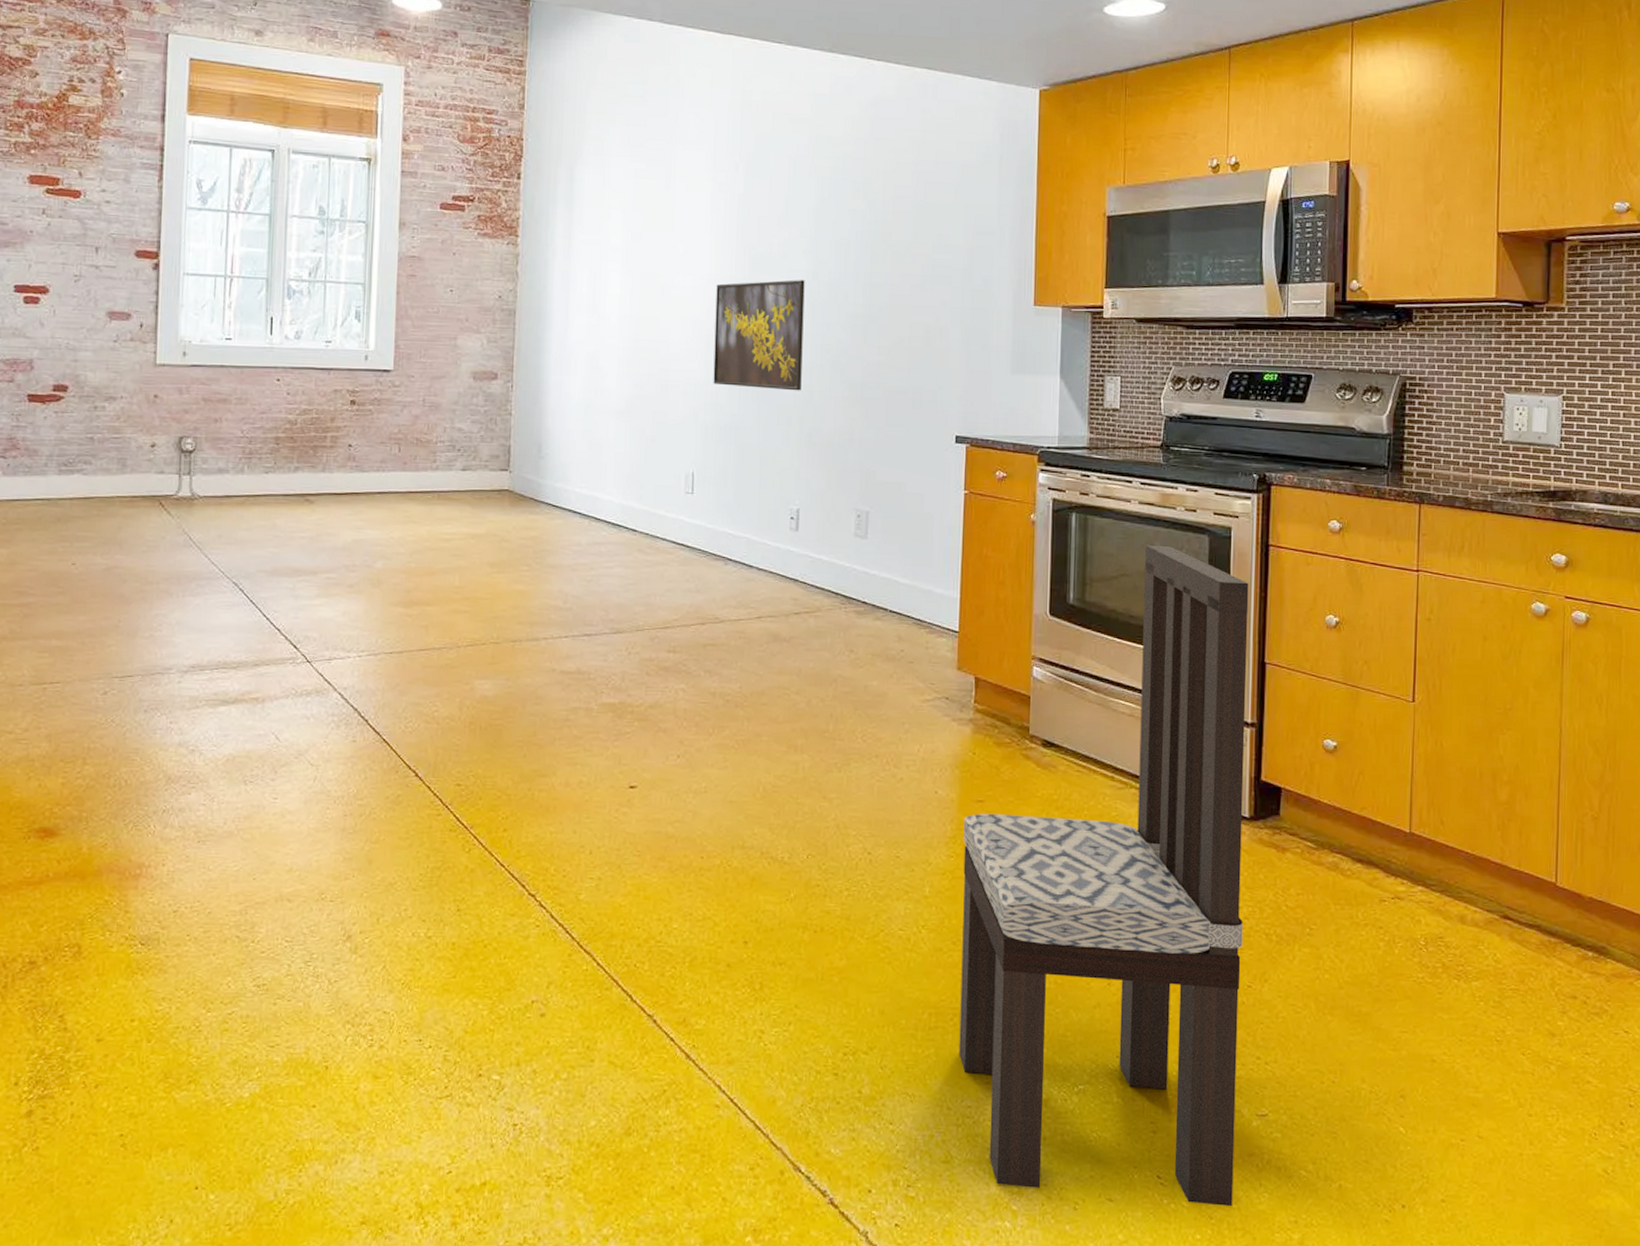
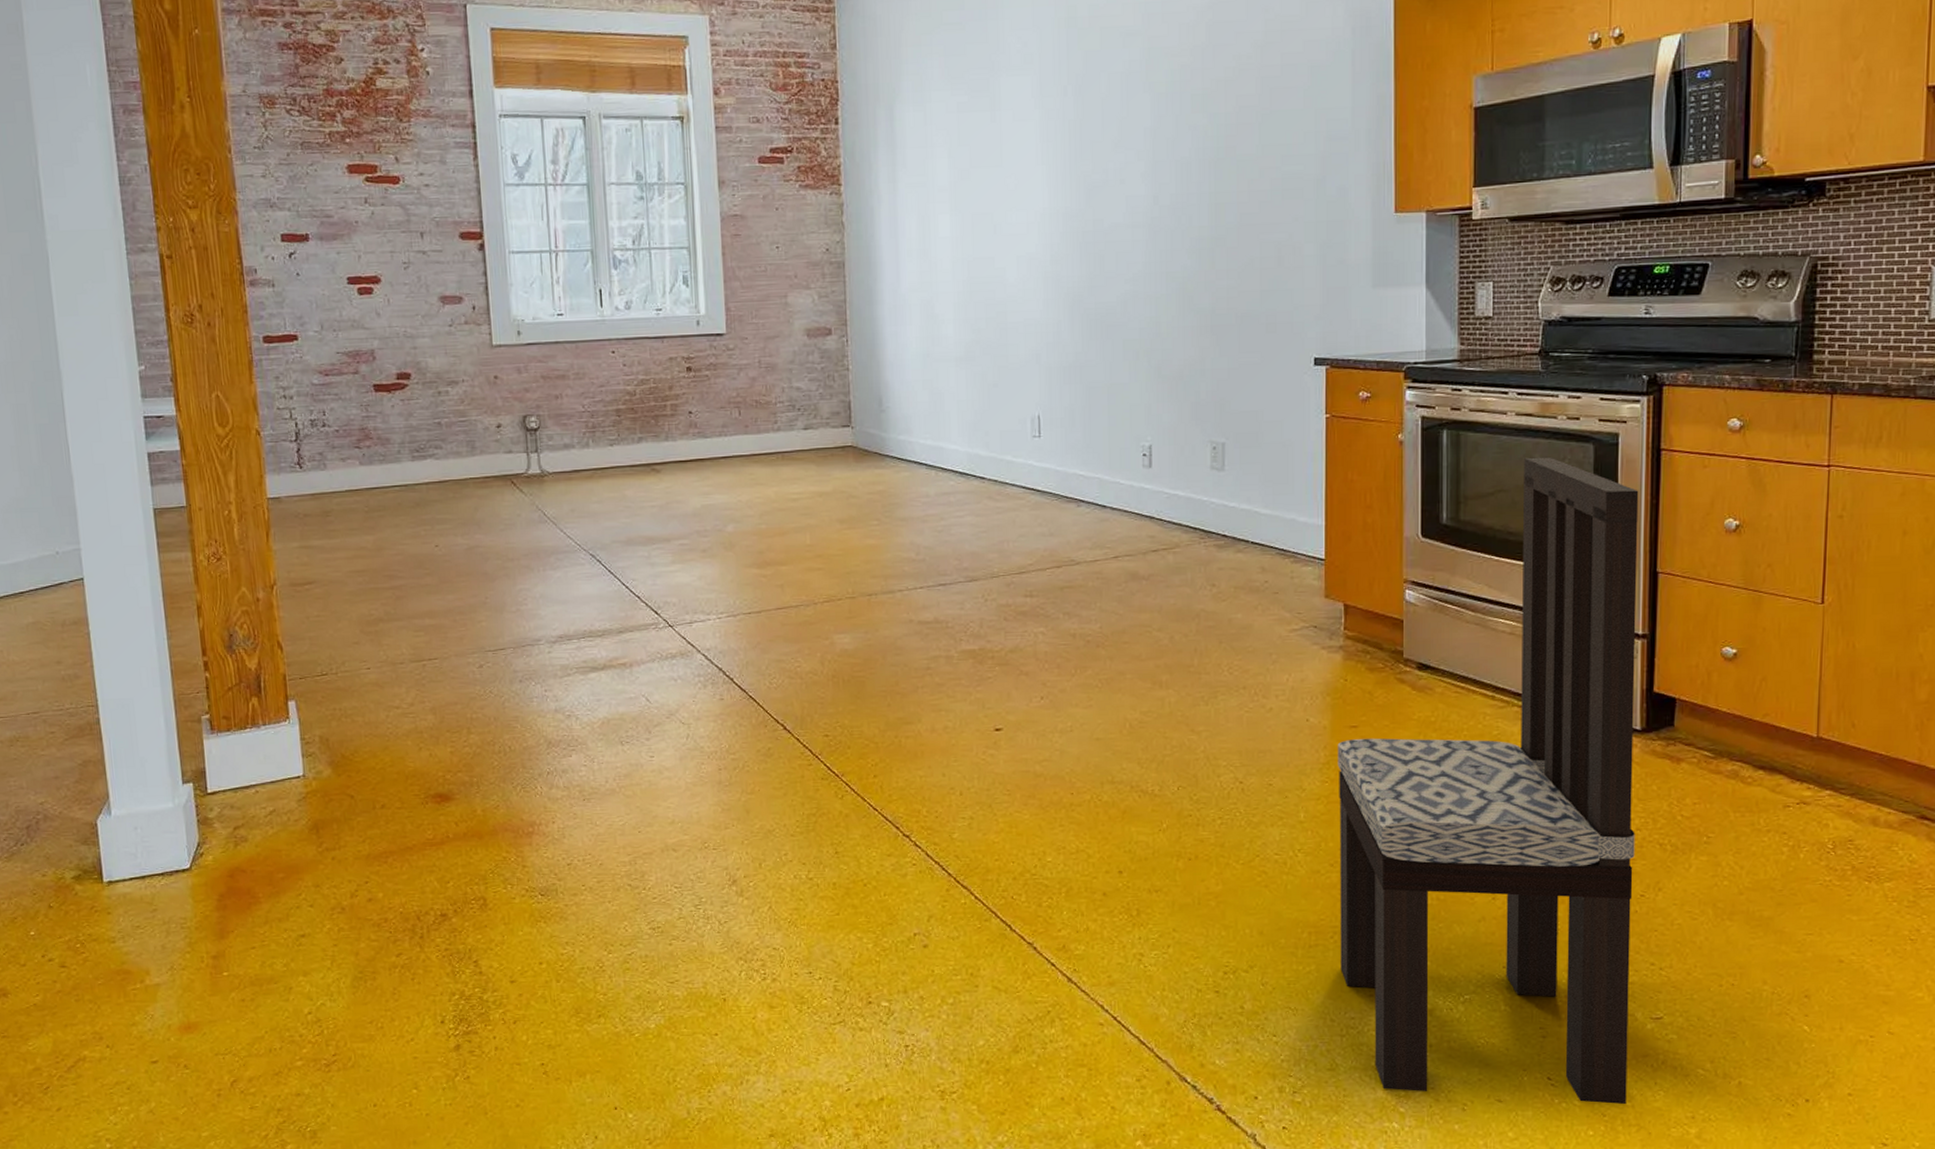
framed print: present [713,280,805,391] -> none [1051,206,1147,324]

